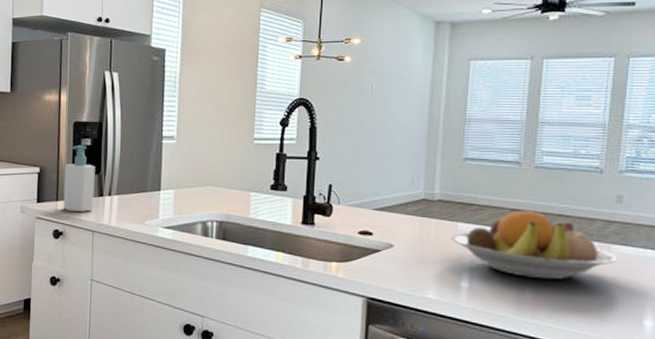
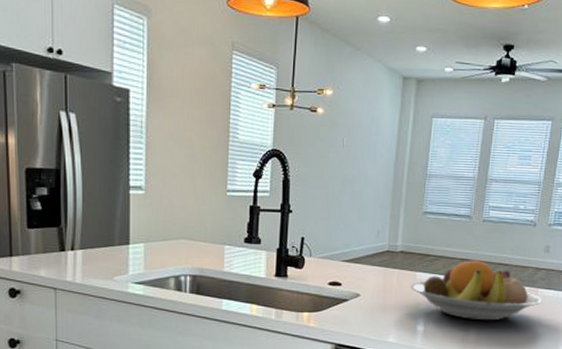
soap bottle: present [63,146,95,212] -> none [18,195,55,268]

